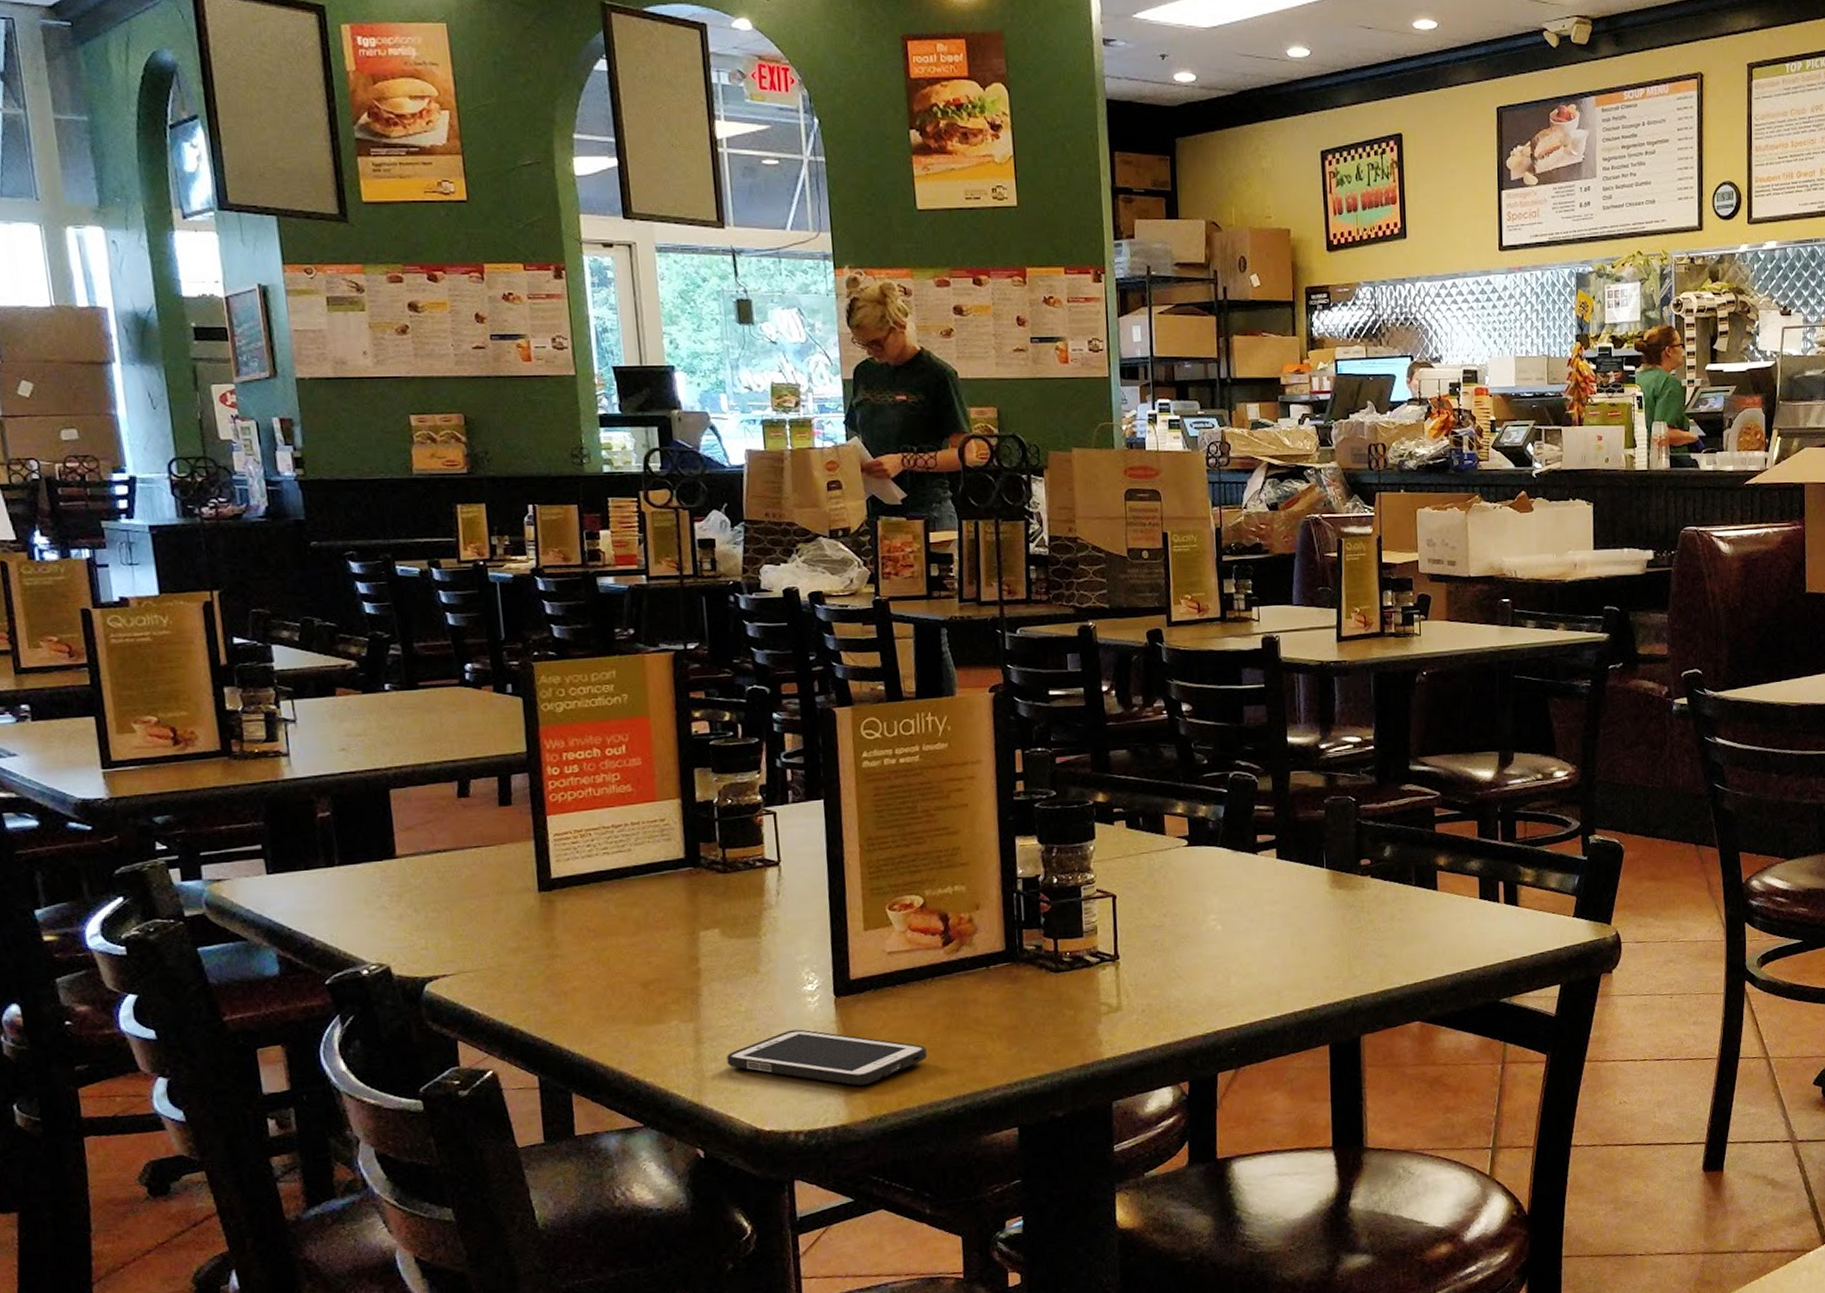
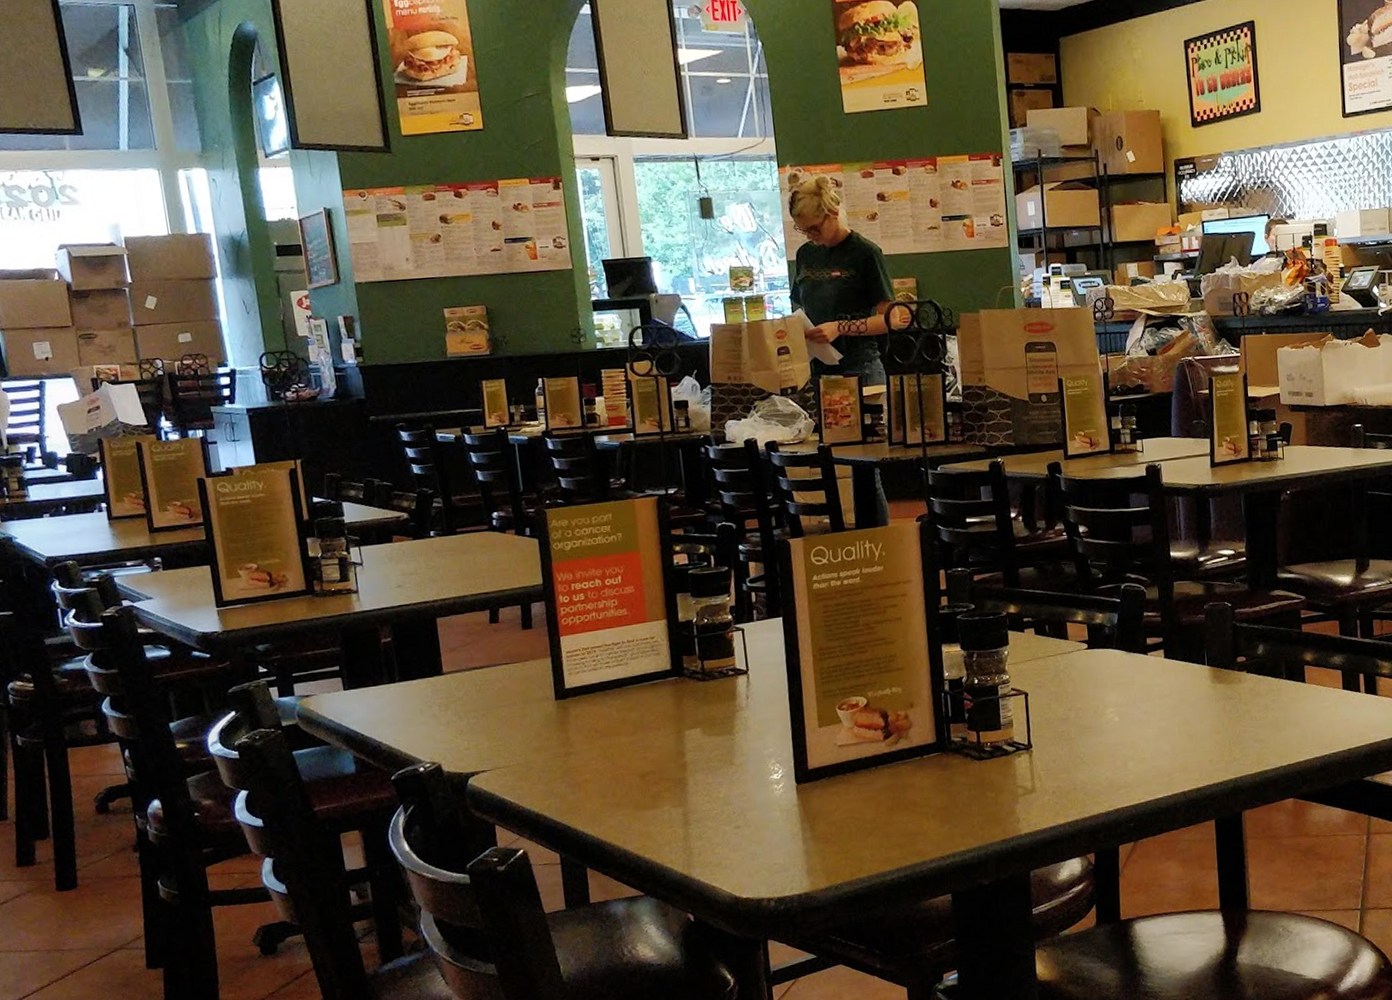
cell phone: present [727,1029,928,1086] -> none [710,812,874,859]

